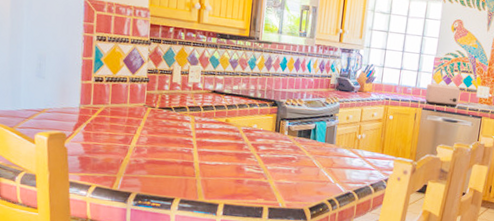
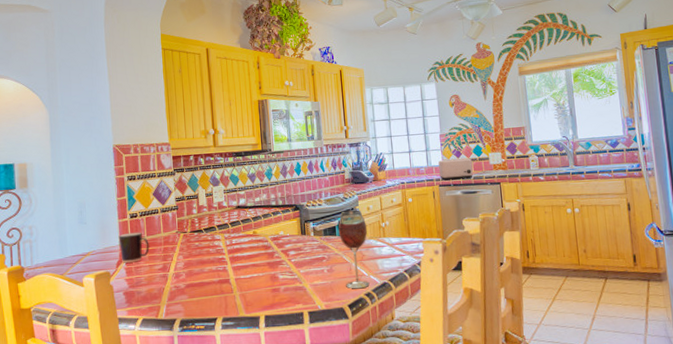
mug: none [79,96,113,129] -> present [118,232,150,263]
wineglass: none [310,116,343,194] -> present [338,210,370,289]

